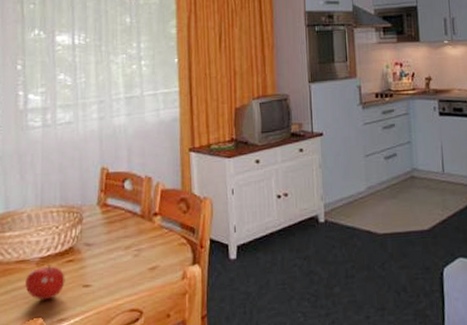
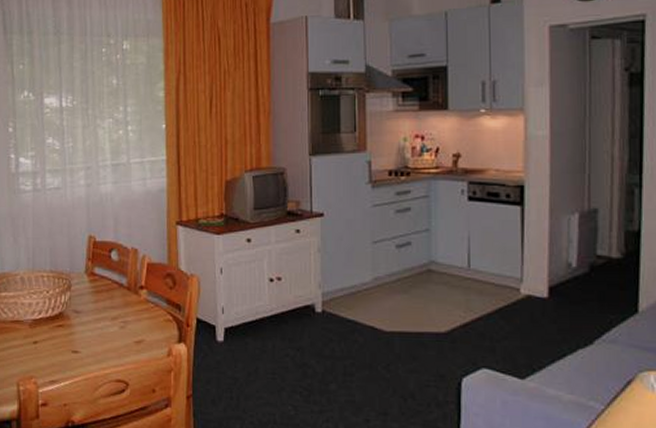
fruit: present [25,265,65,300] -> none [20,328,56,361]

